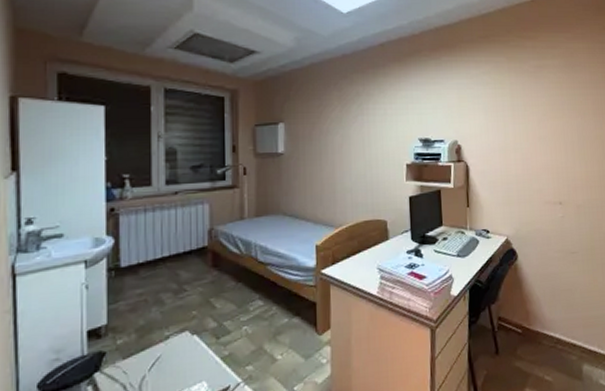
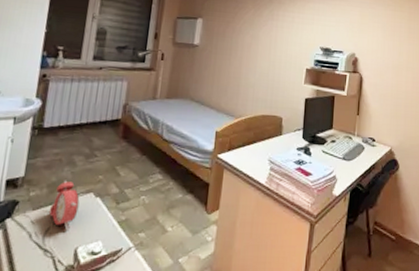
alarm clock: none [141,321,175,376] -> present [48,180,80,231]

